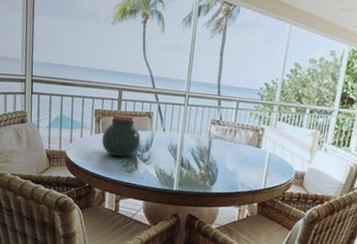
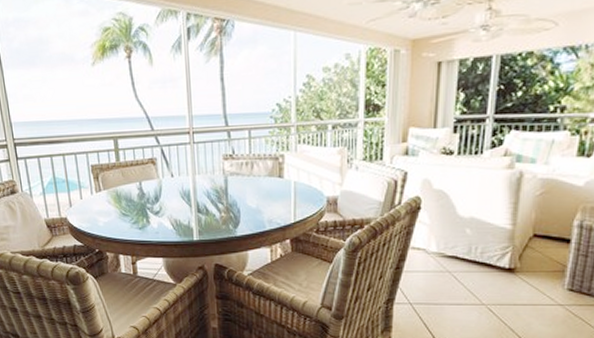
jar: present [101,114,141,157] -> none [104,165,149,213]

